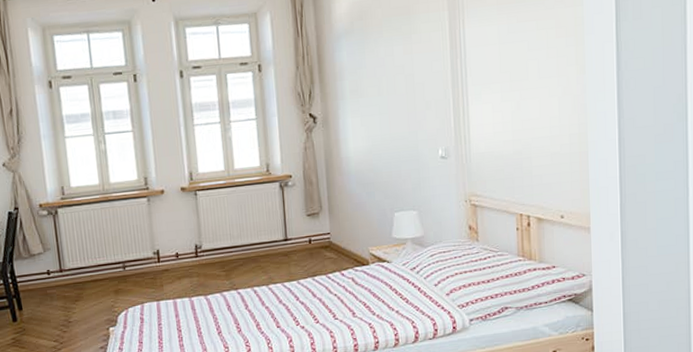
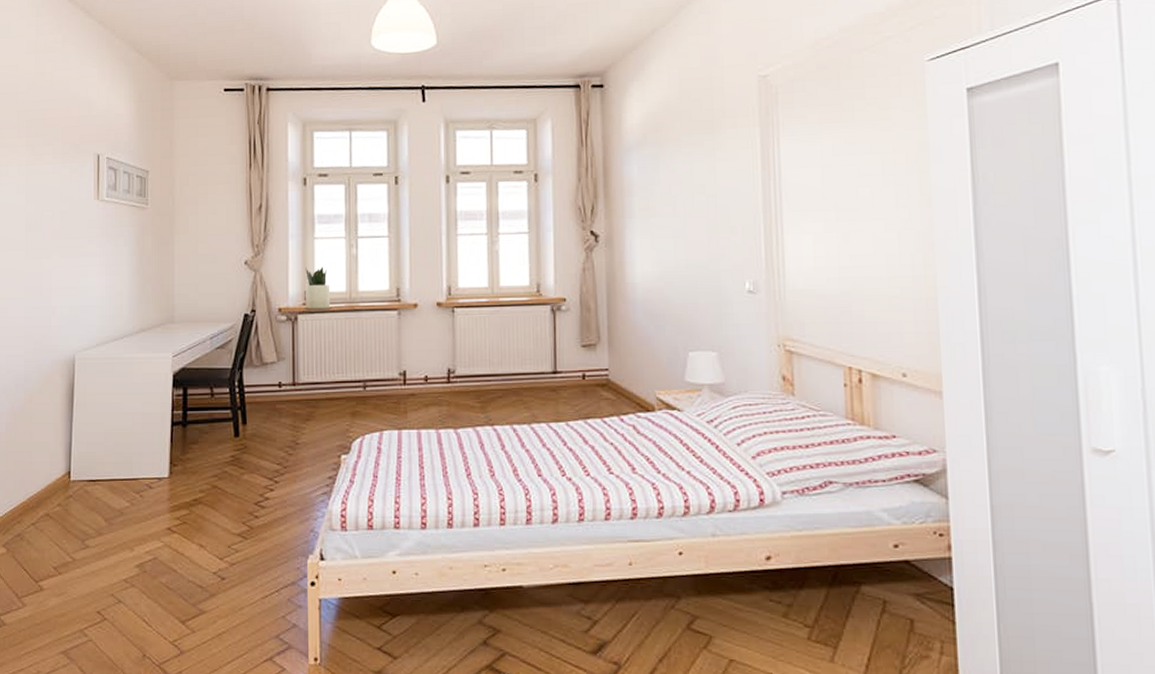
planter: none [60,163,88,205] -> present [303,266,332,311]

